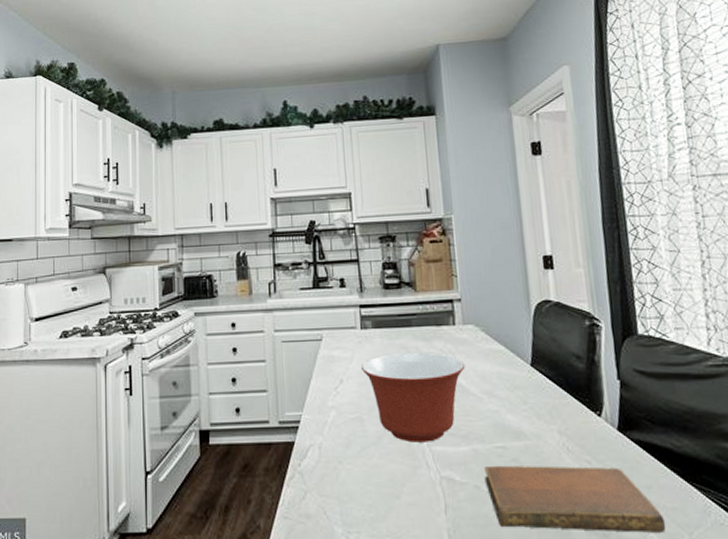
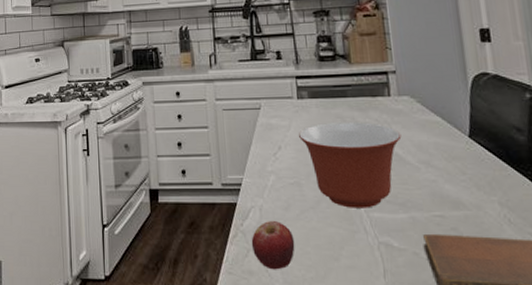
fruit: none [309,460,355,512] -> present [251,221,295,270]

